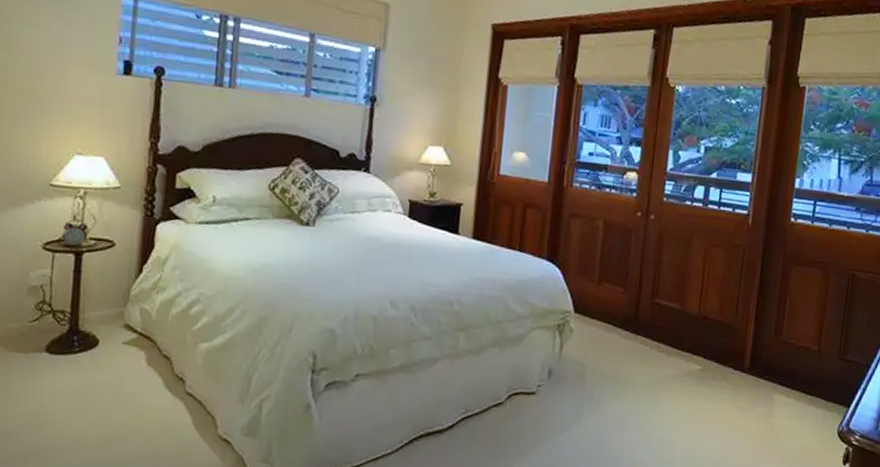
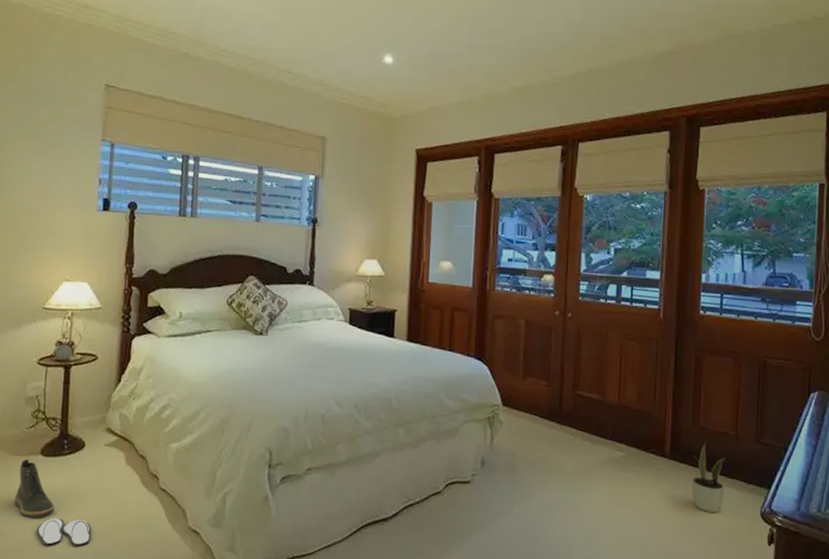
boot: none [13,356,63,423] -> present [14,459,56,518]
slippers: none [39,423,106,456] -> present [36,518,92,548]
potted plant: none [769,357,806,431] -> present [691,442,726,513]

